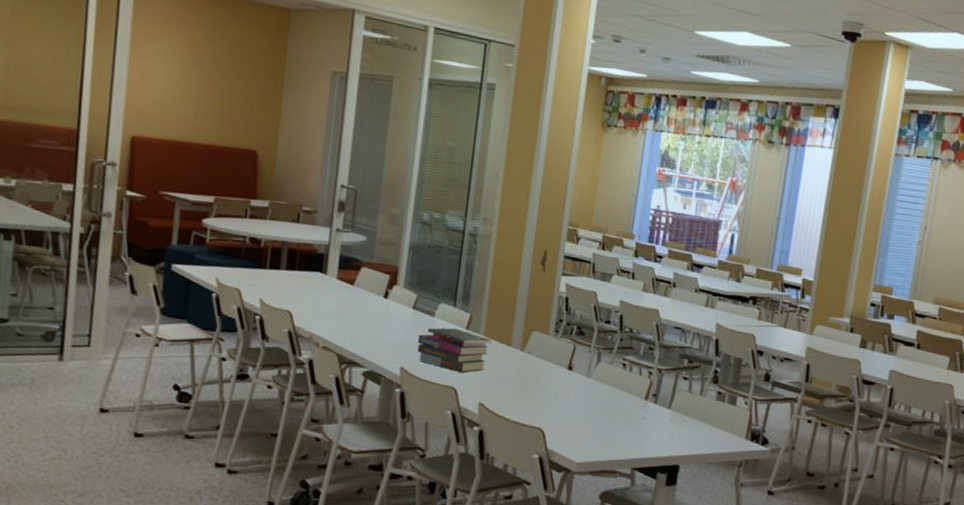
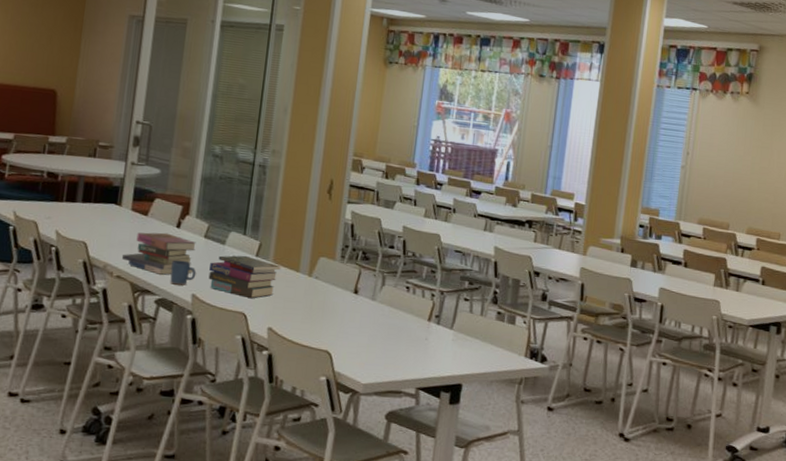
books: none [327,302,404,347] -> present [121,232,196,275]
mug: none [377,331,405,358] -> present [170,260,197,285]

